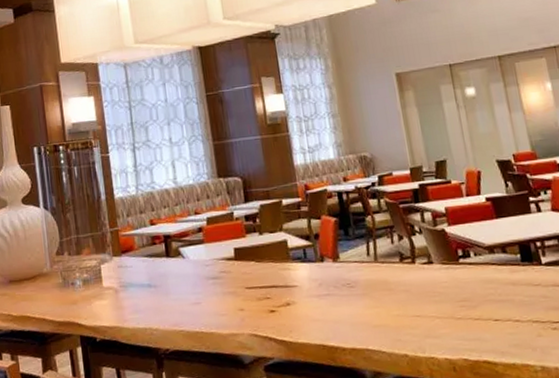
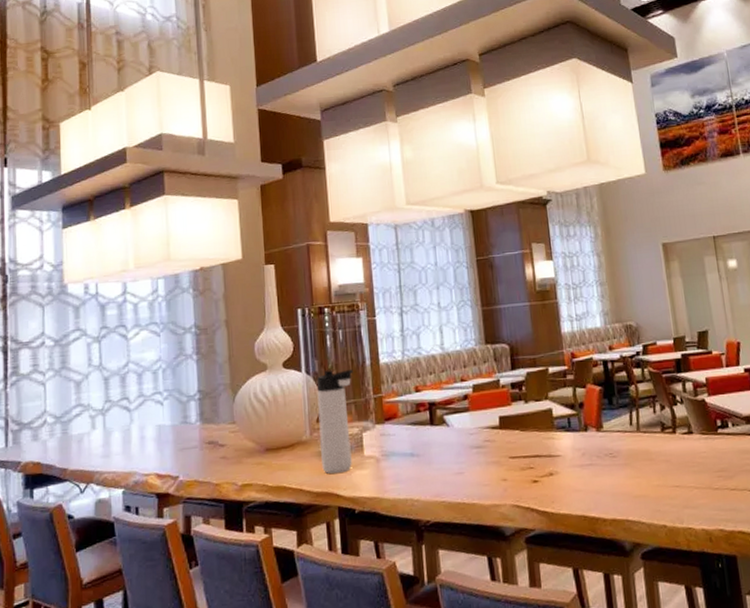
thermos bottle: none [55,204,92,305] -> present [317,369,353,475]

